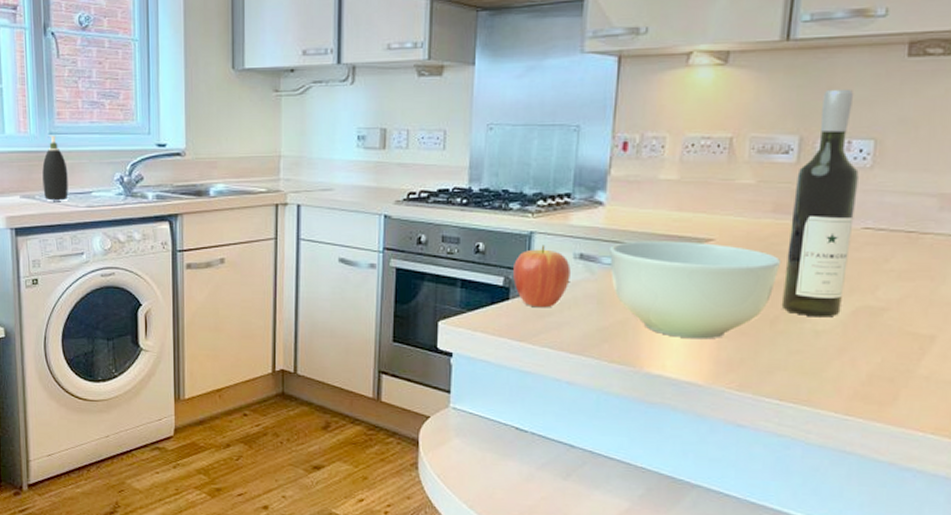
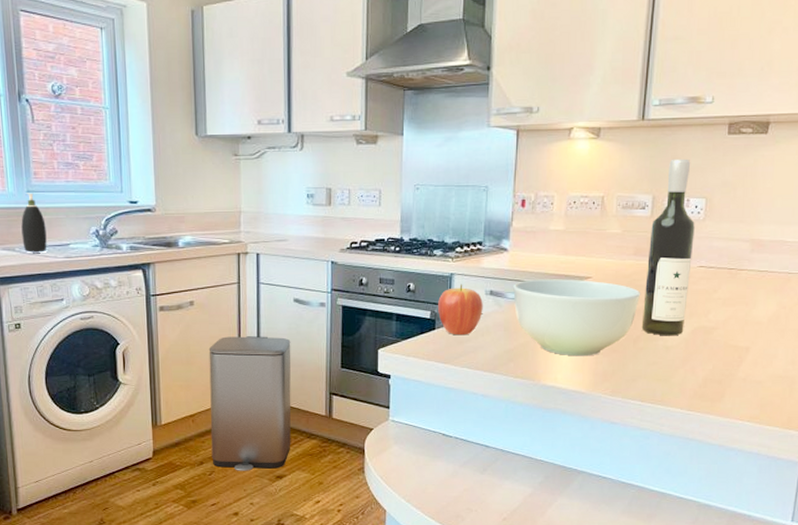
pedal bin: none [239,300,334,458] -> present [208,336,291,471]

